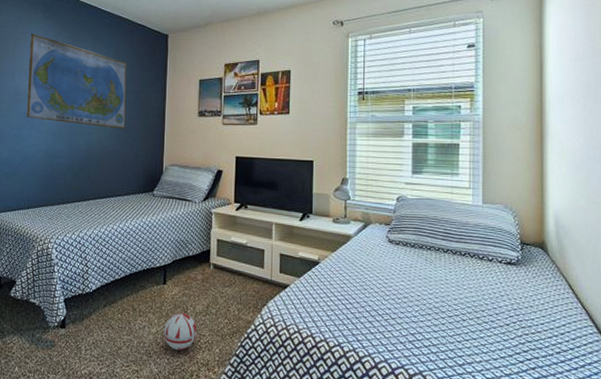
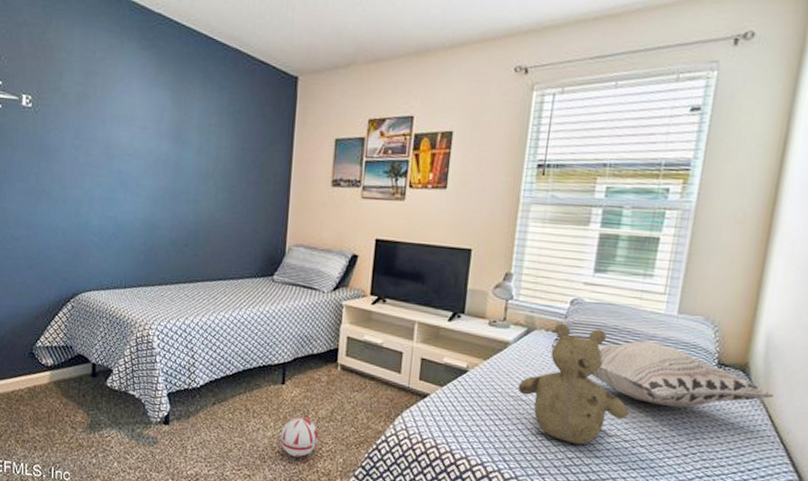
world map: present [26,33,127,130] -> none [120,67,245,199]
teddy bear: none [362,217,456,322] -> present [517,323,629,445]
decorative pillow: none [421,227,569,283] -> present [591,340,774,408]

